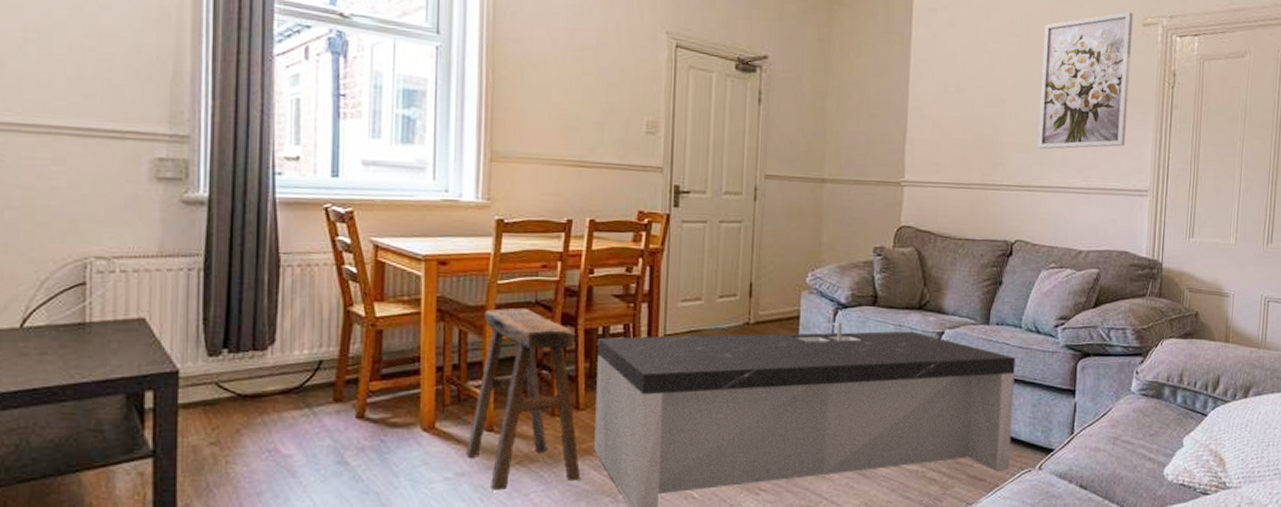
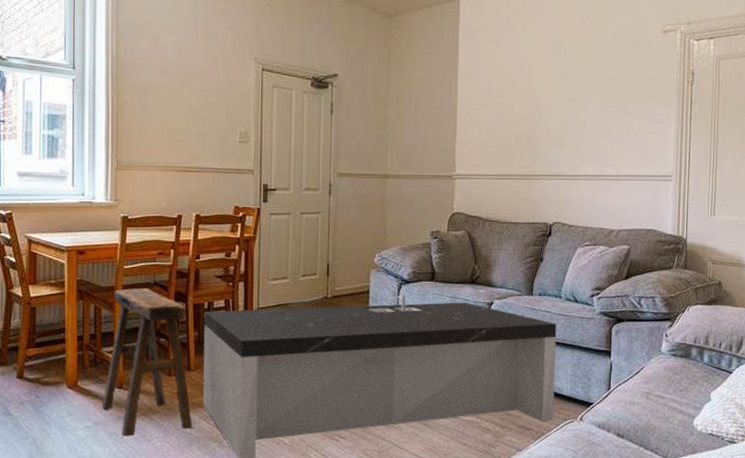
wall art: present [1037,12,1133,150] -> none [571,21,654,144]

